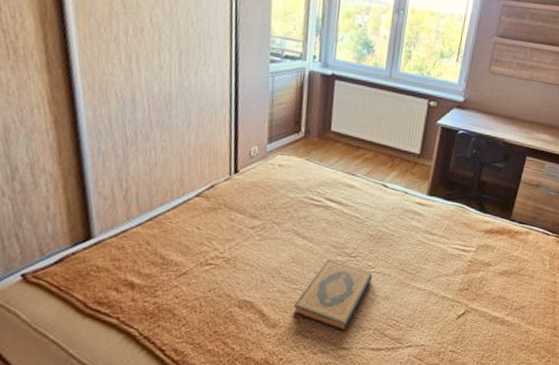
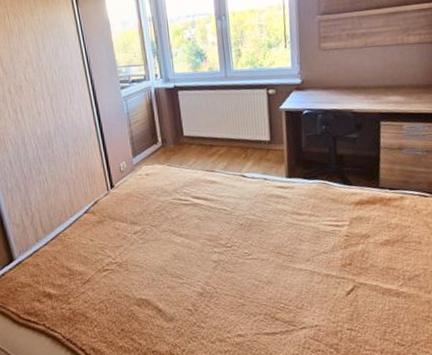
hardback book: present [293,259,373,332] -> none [185,252,251,320]

